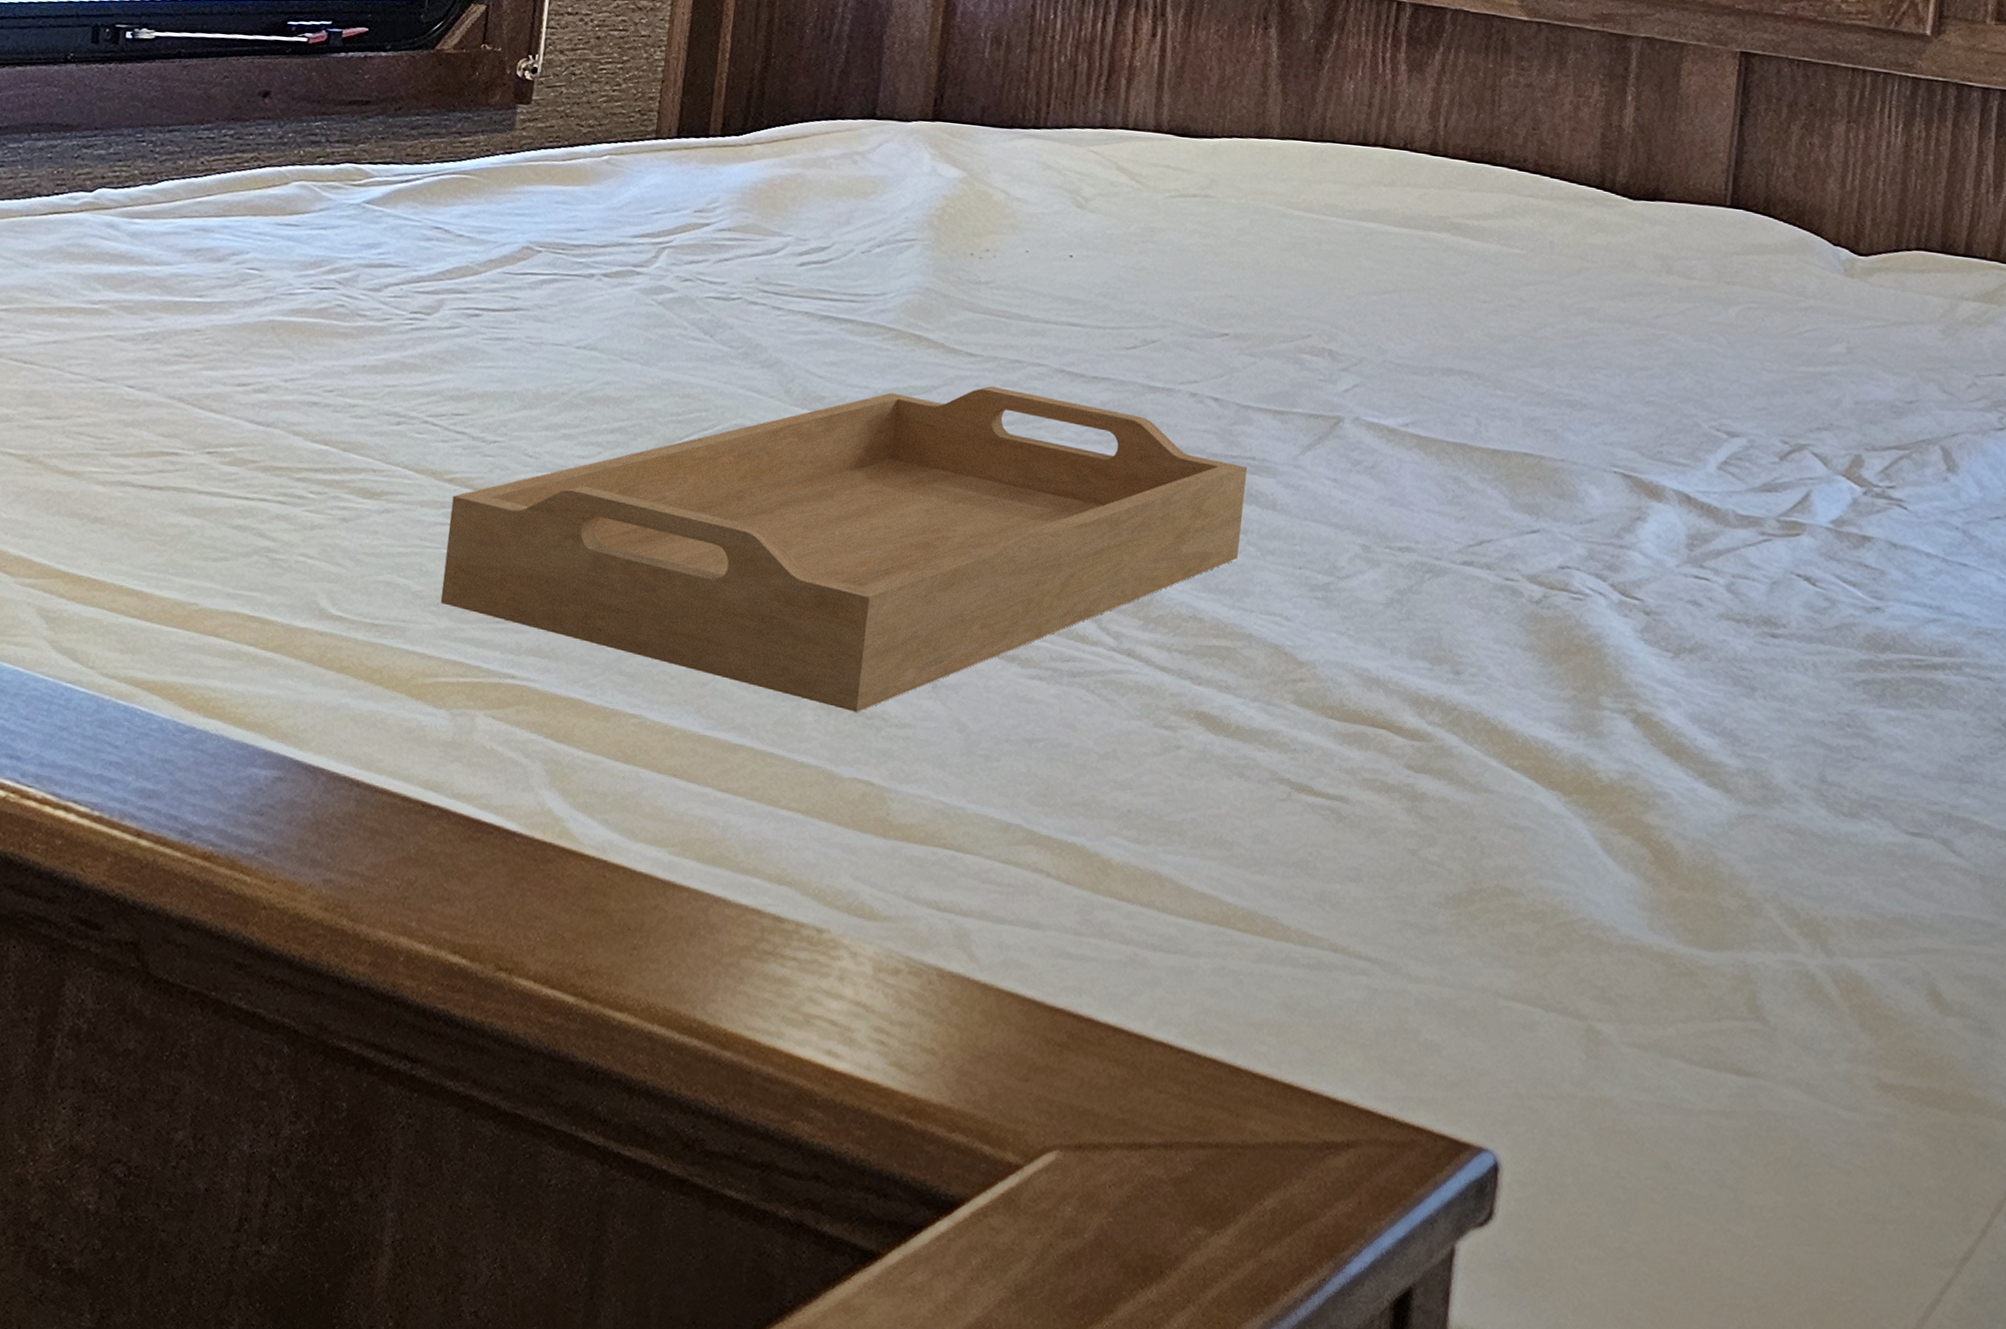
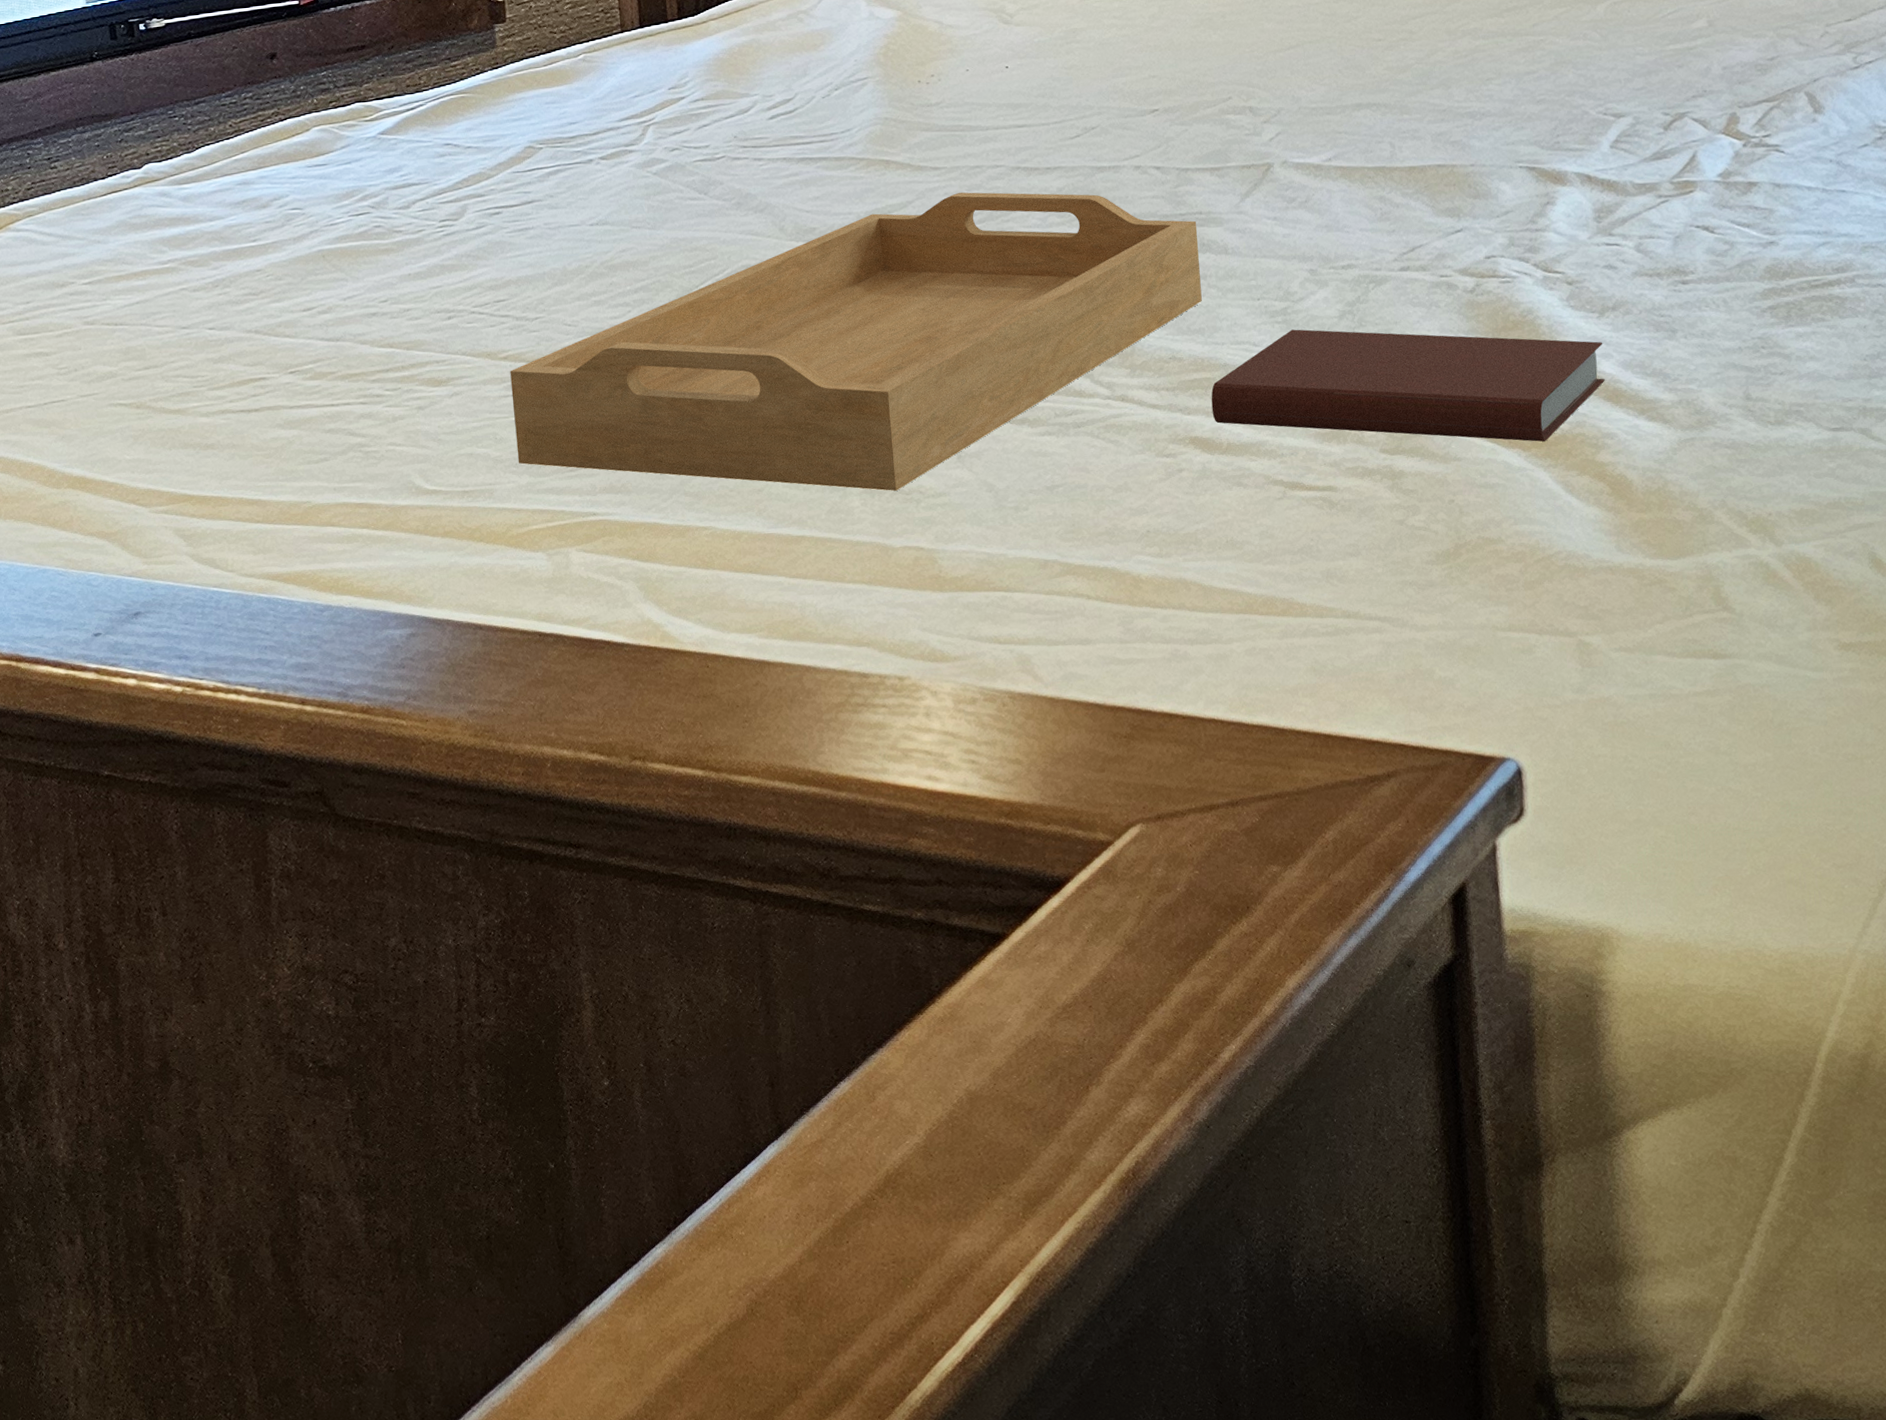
book: none [1225,609,1673,789] -> present [1211,329,1605,442]

